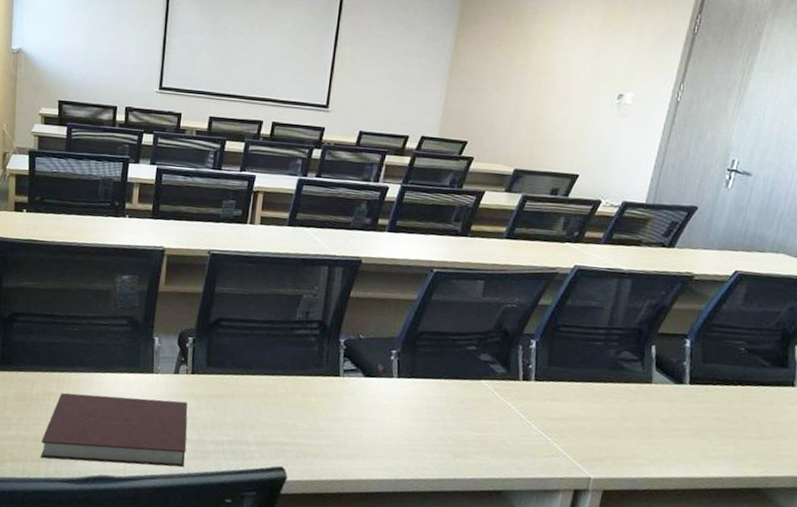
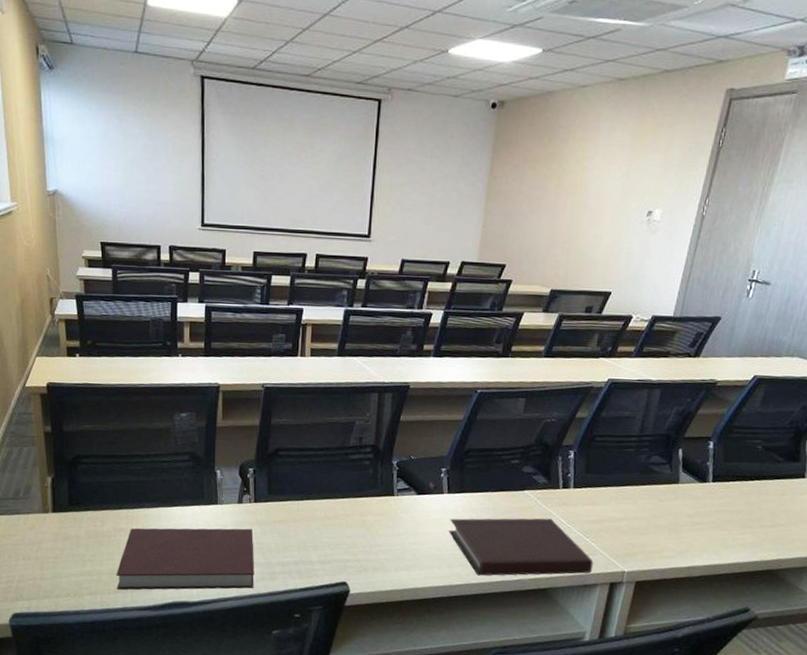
notebook: none [396,405,556,477] -> present [448,518,593,576]

